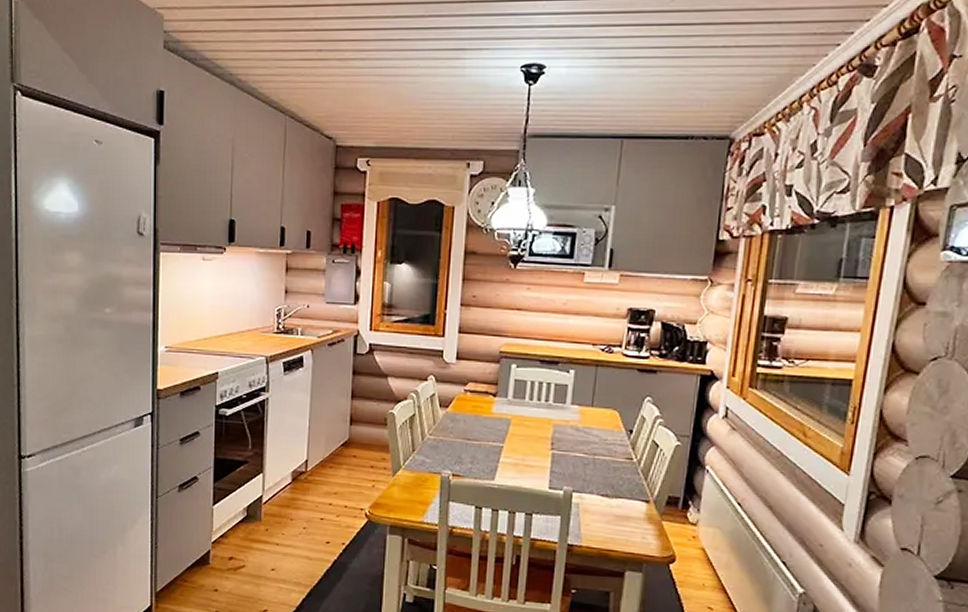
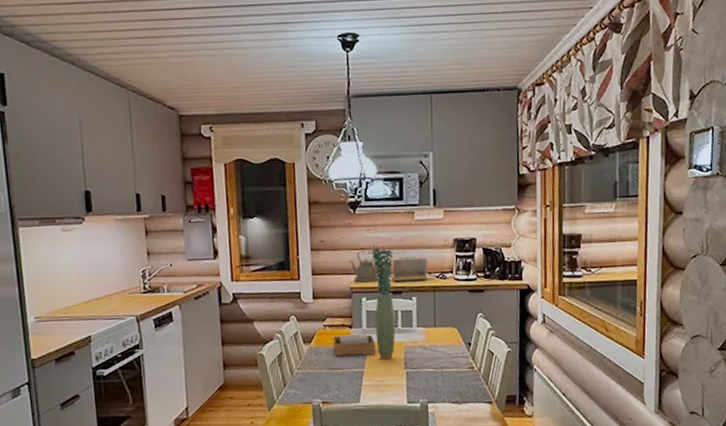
napkin holder: none [472,403,520,429] -> present [333,334,376,356]
kettle: none [503,312,535,348] -> present [349,251,380,283]
vase: none [522,305,554,437] -> present [371,244,396,360]
toaster: none [548,322,594,354] -> present [390,255,428,283]

